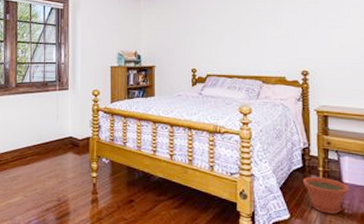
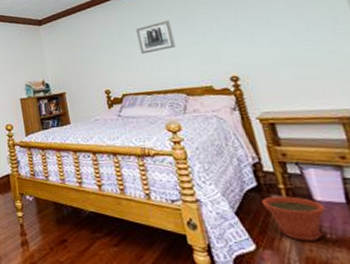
wall art: none [230,10,262,40] -> present [136,20,176,54]

